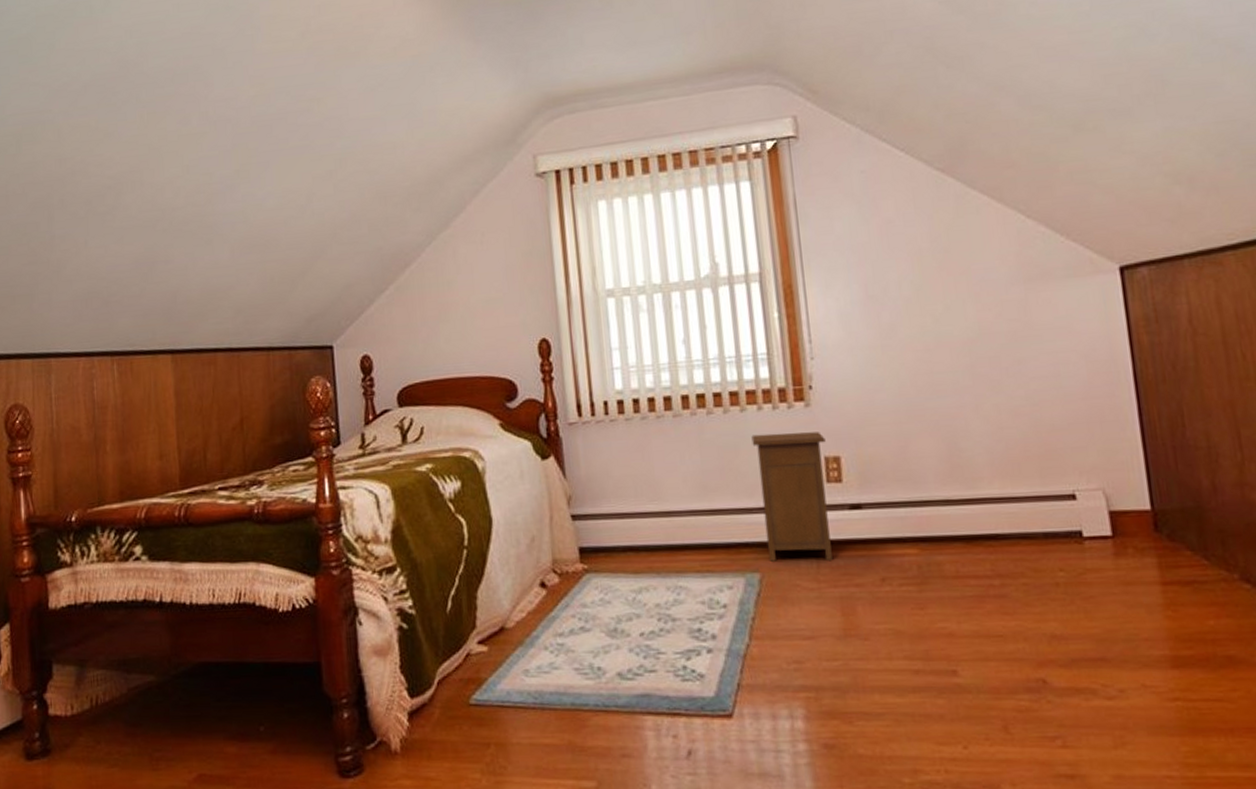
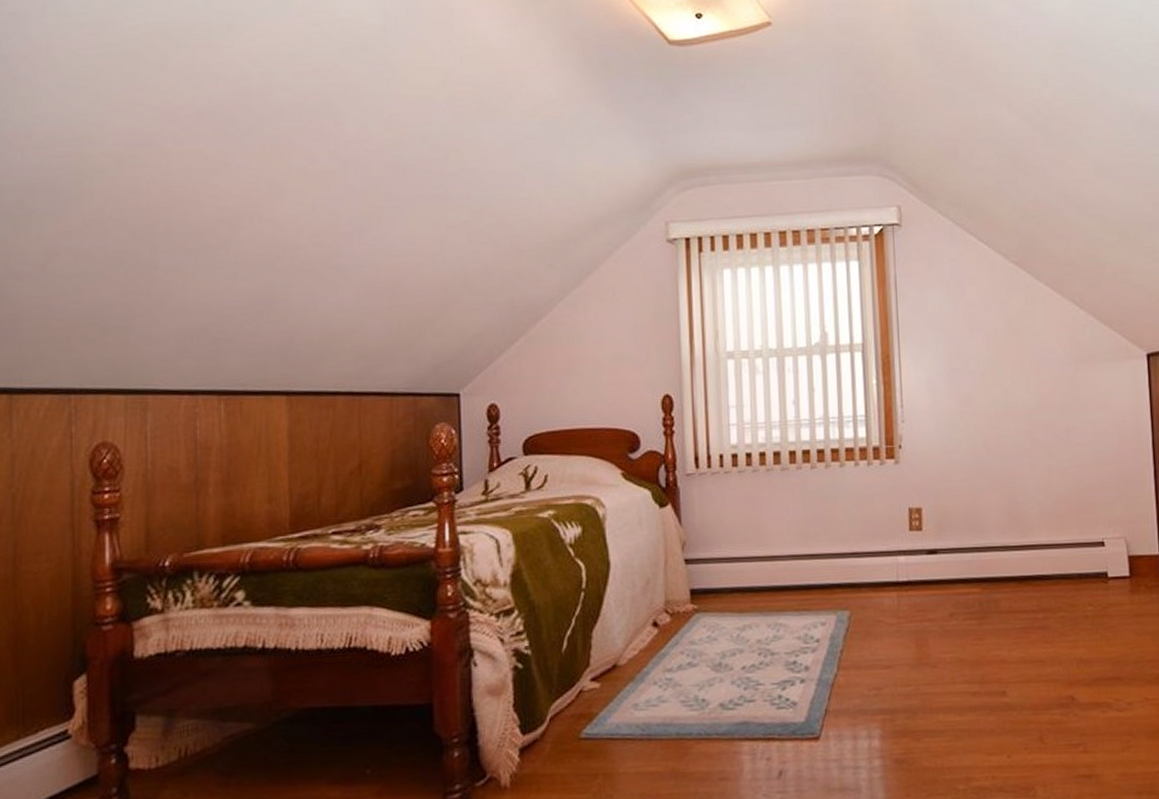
nightstand: present [751,432,833,562] -> none [848,486,911,600]

